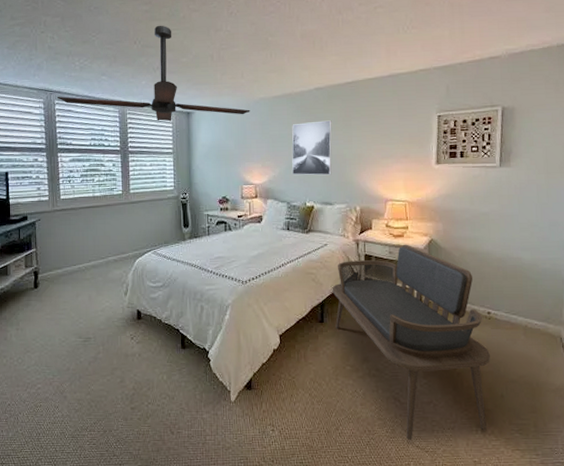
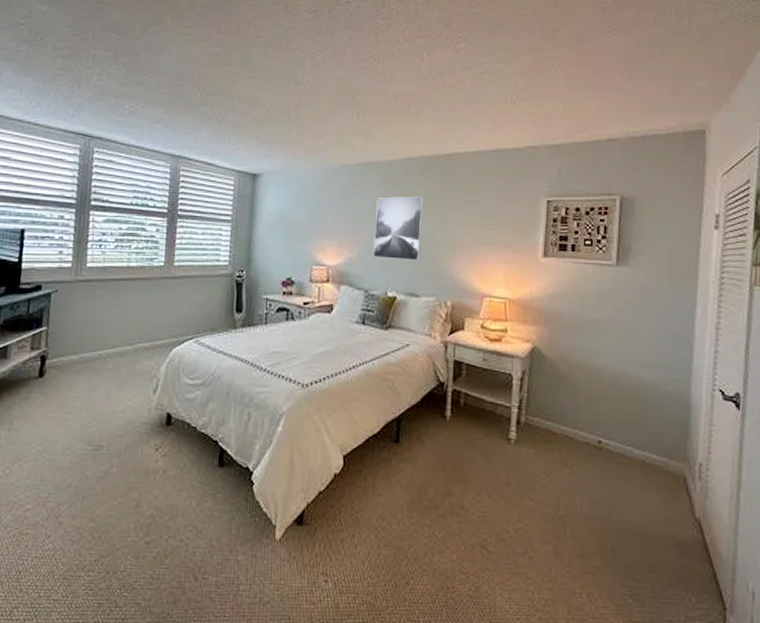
ceiling fan: present [57,25,250,122] -> none [97,71,329,184]
bench: present [332,244,490,440] -> none [412,350,600,602]

